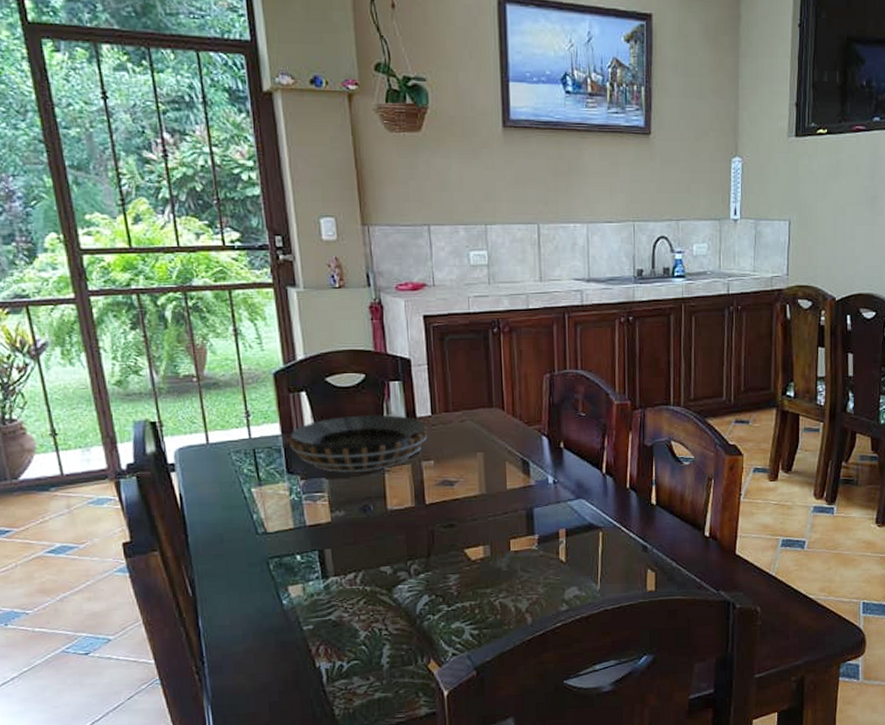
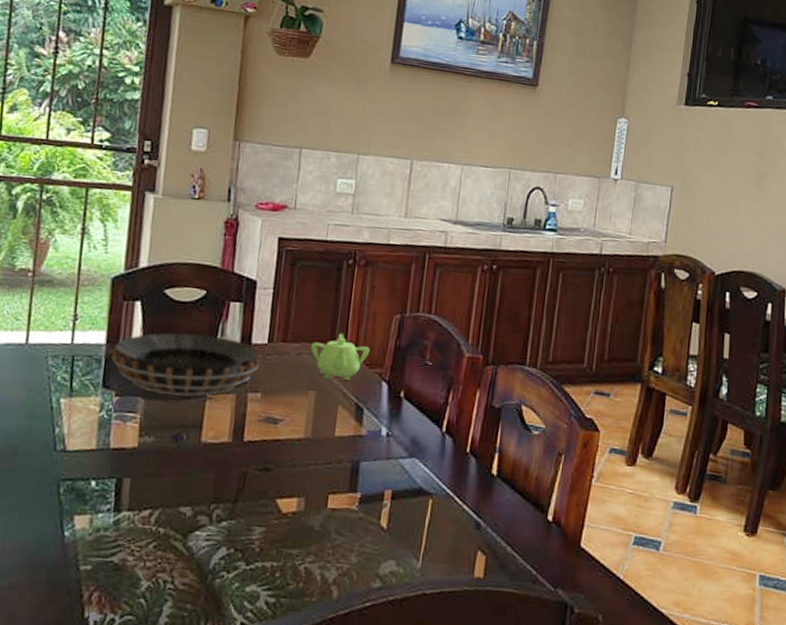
teapot: none [472,397,527,441] -> present [310,333,370,381]

